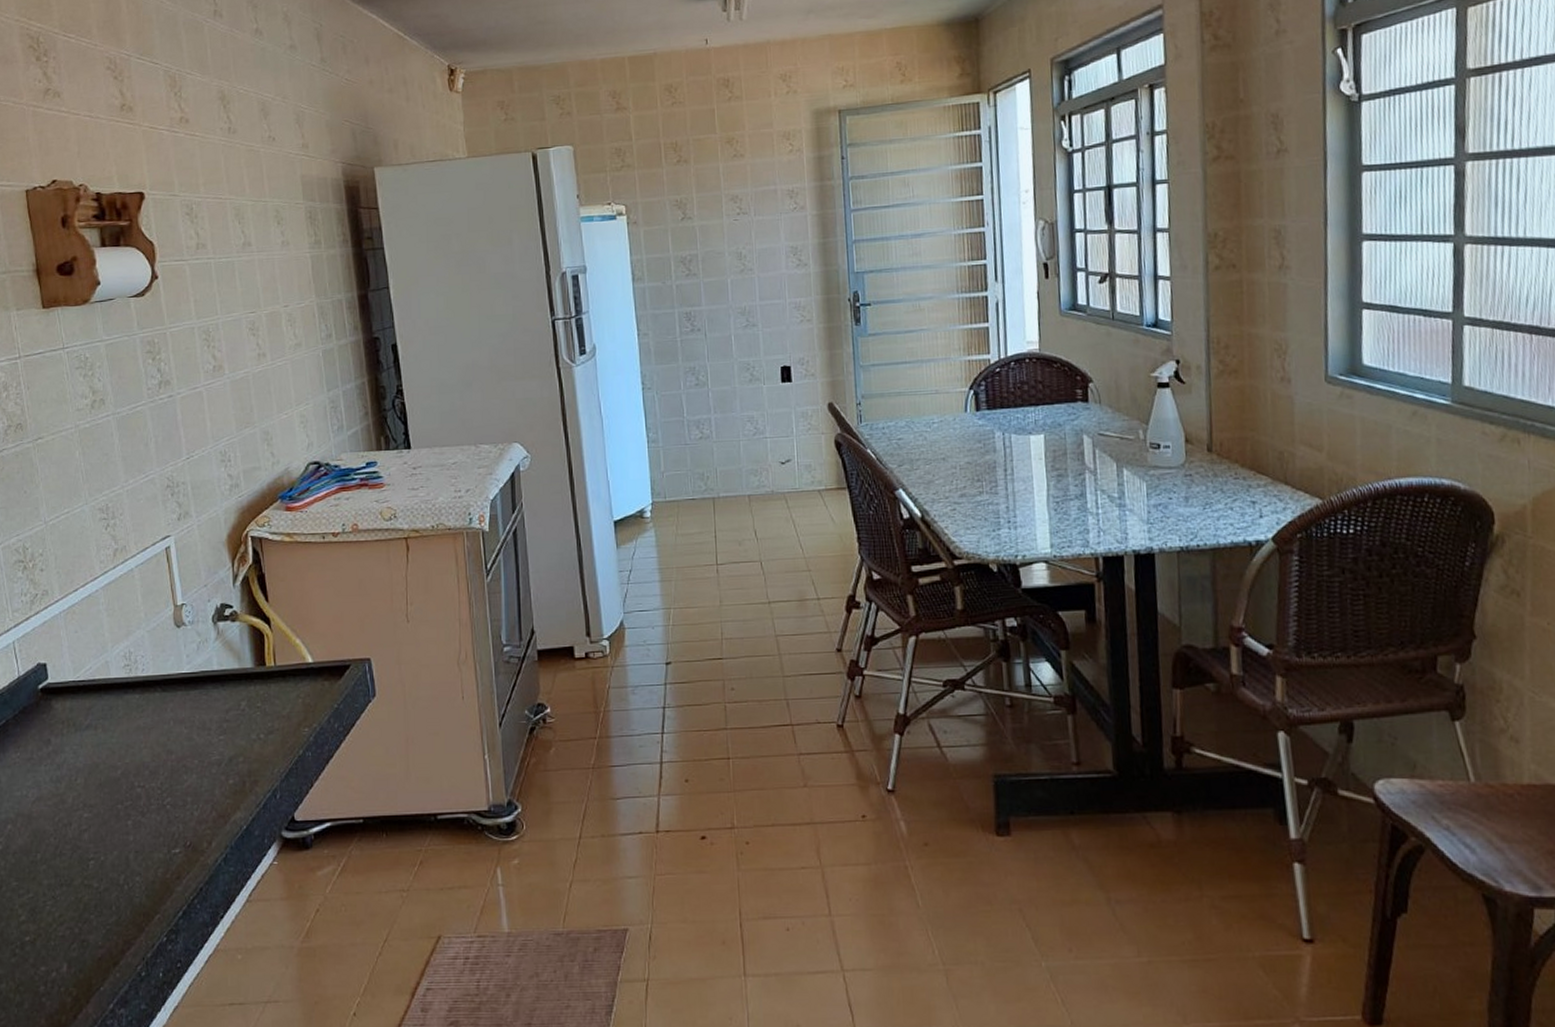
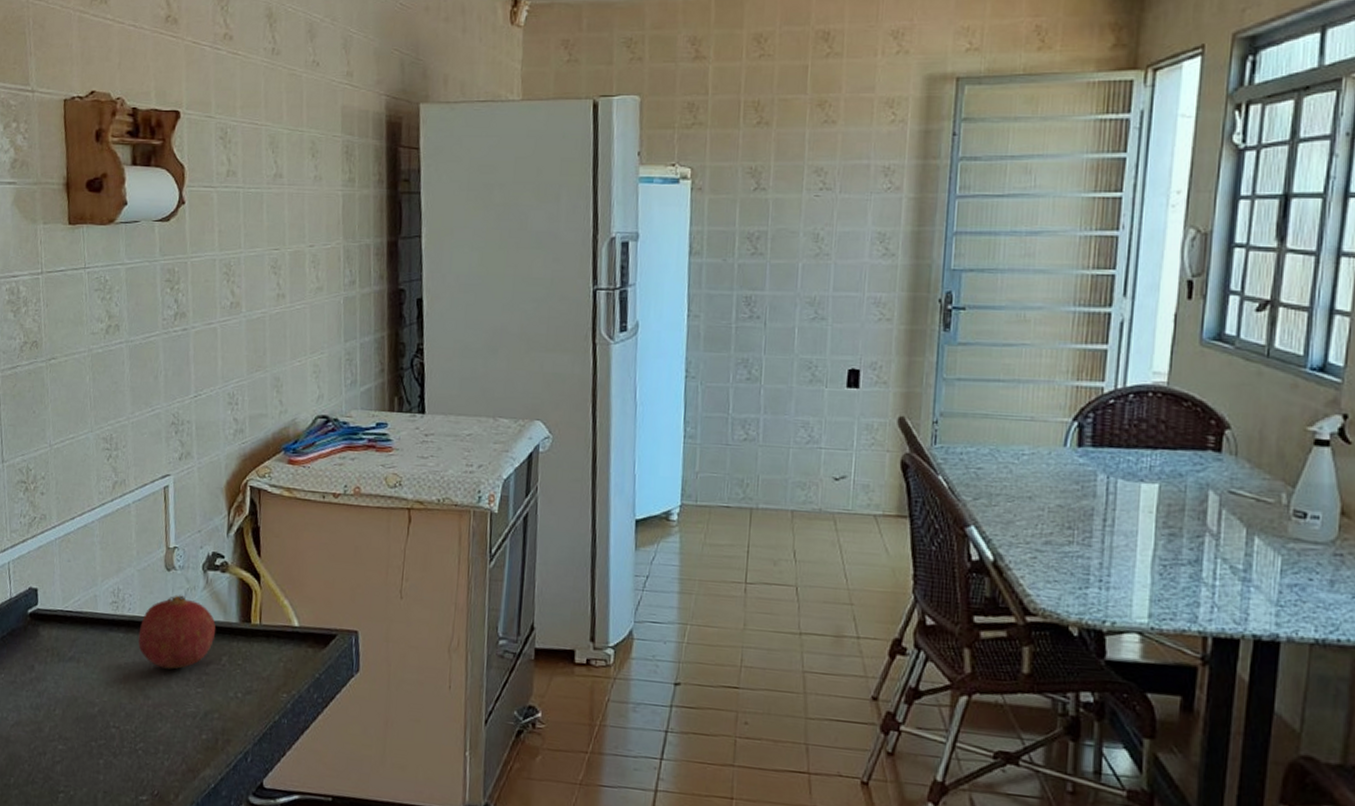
fruit: none [154,649,232,722] -> present [138,595,216,669]

